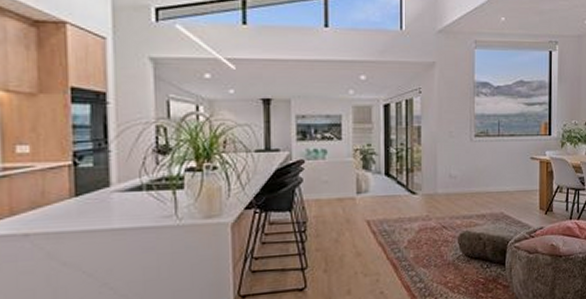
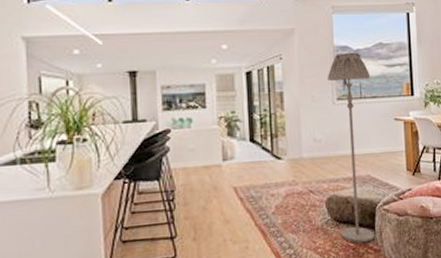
floor lamp: none [465,88,510,279] -> present [327,52,375,243]

